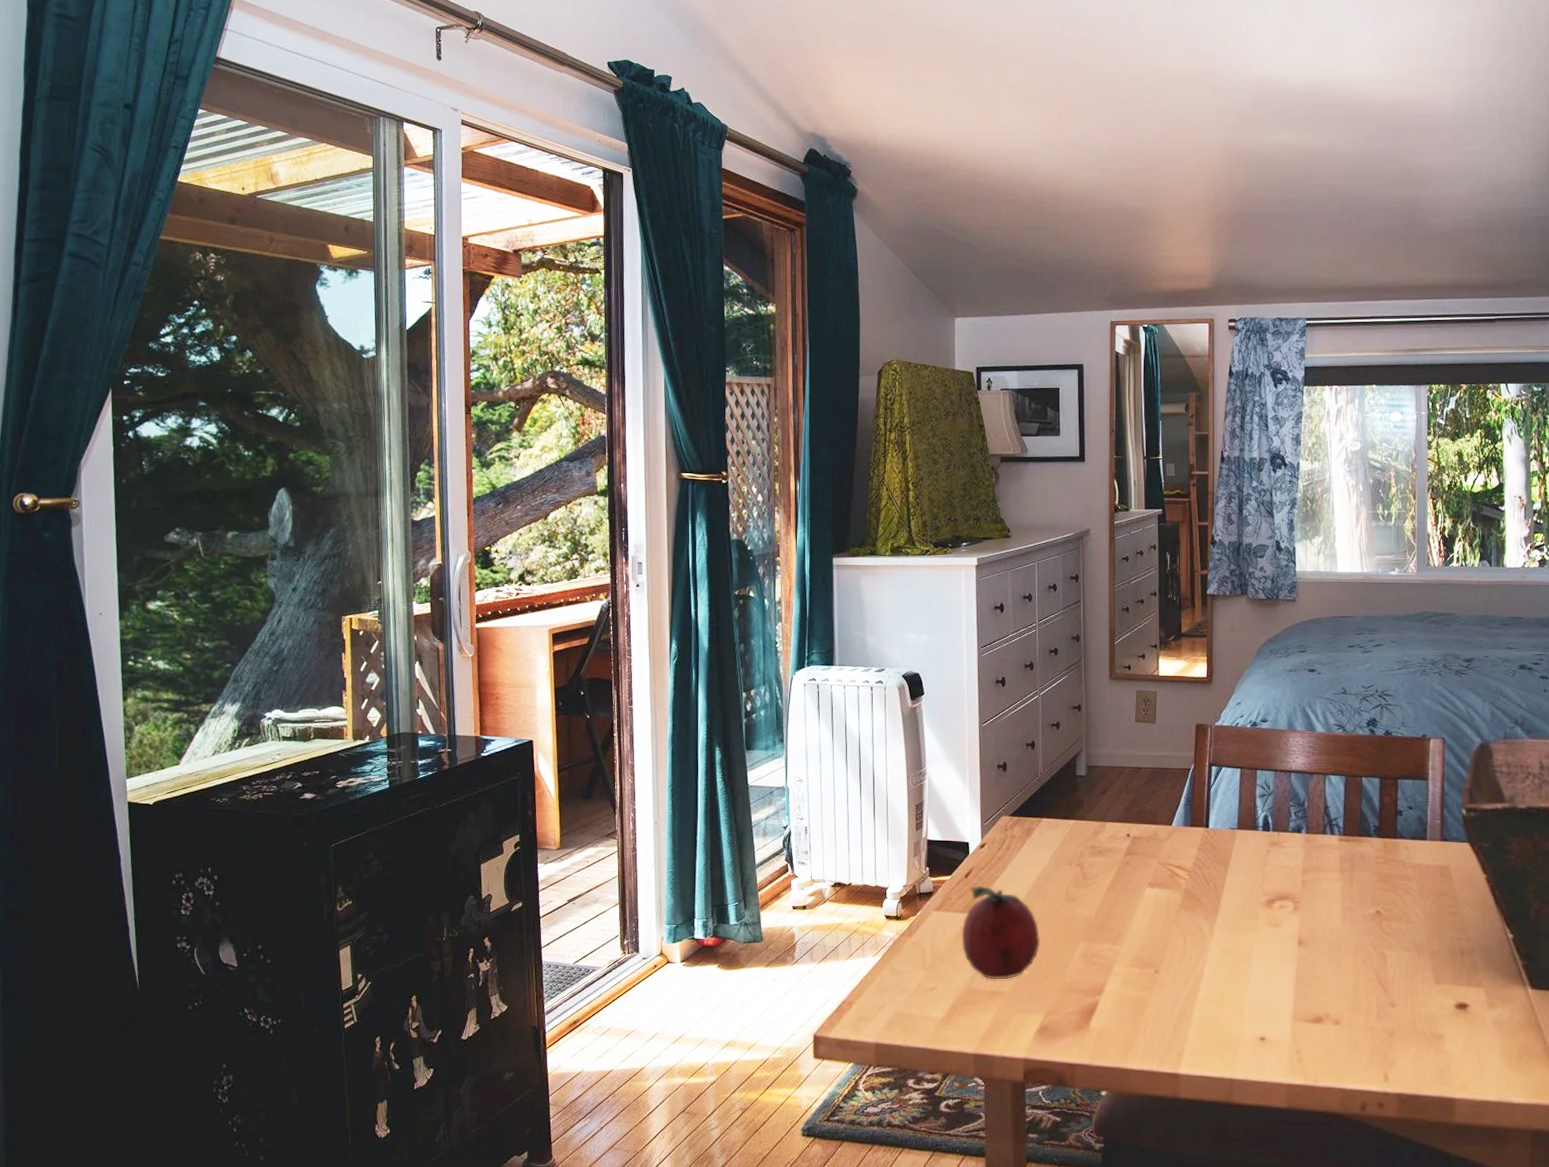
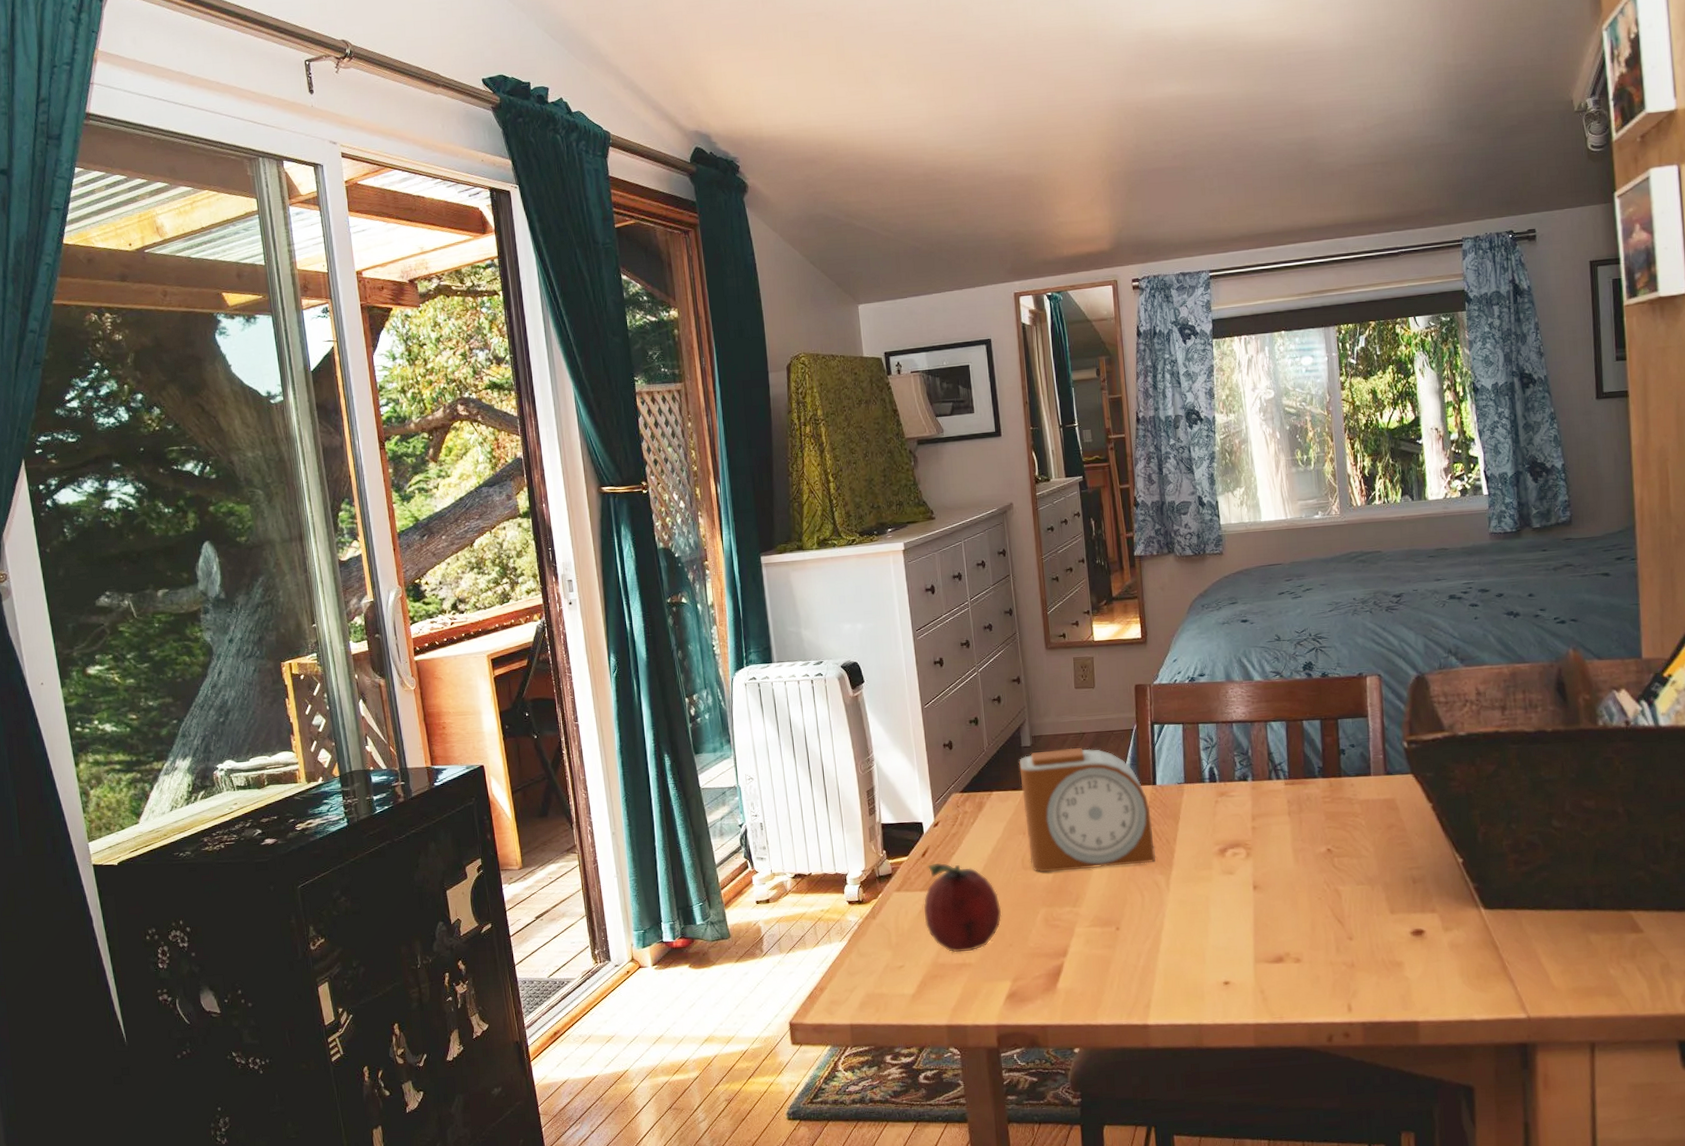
alarm clock: none [1072,781,1202,907] -> present [1019,748,1156,873]

